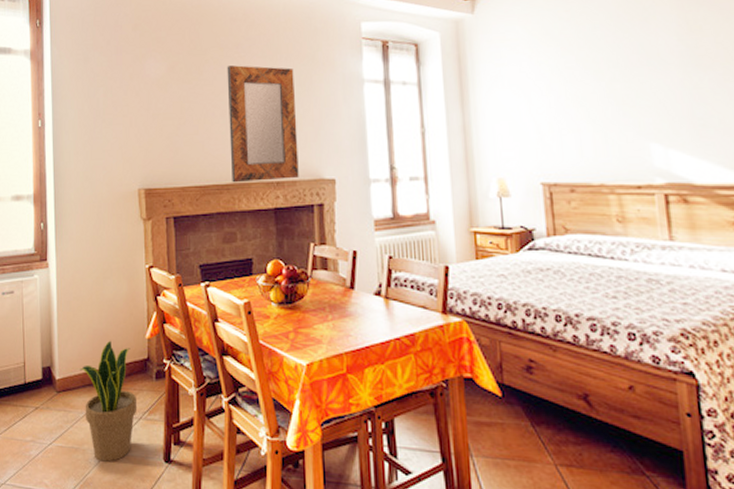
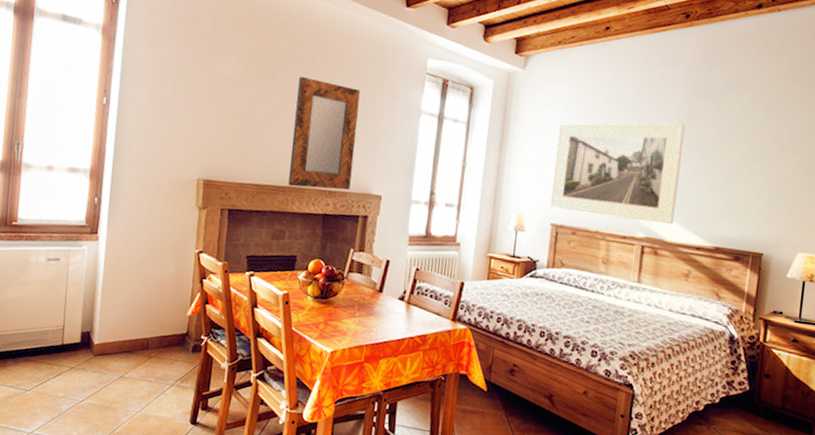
potted plant: present [80,340,138,462] -> none [119,313,172,421]
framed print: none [528,40,700,165] -> present [550,123,685,225]

